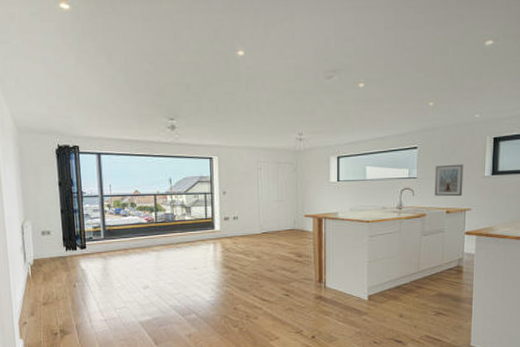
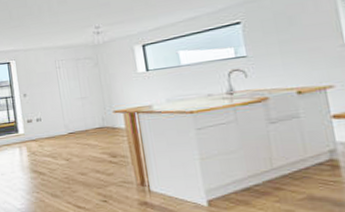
picture frame: present [434,164,464,197] -> none [269,33,317,75]

